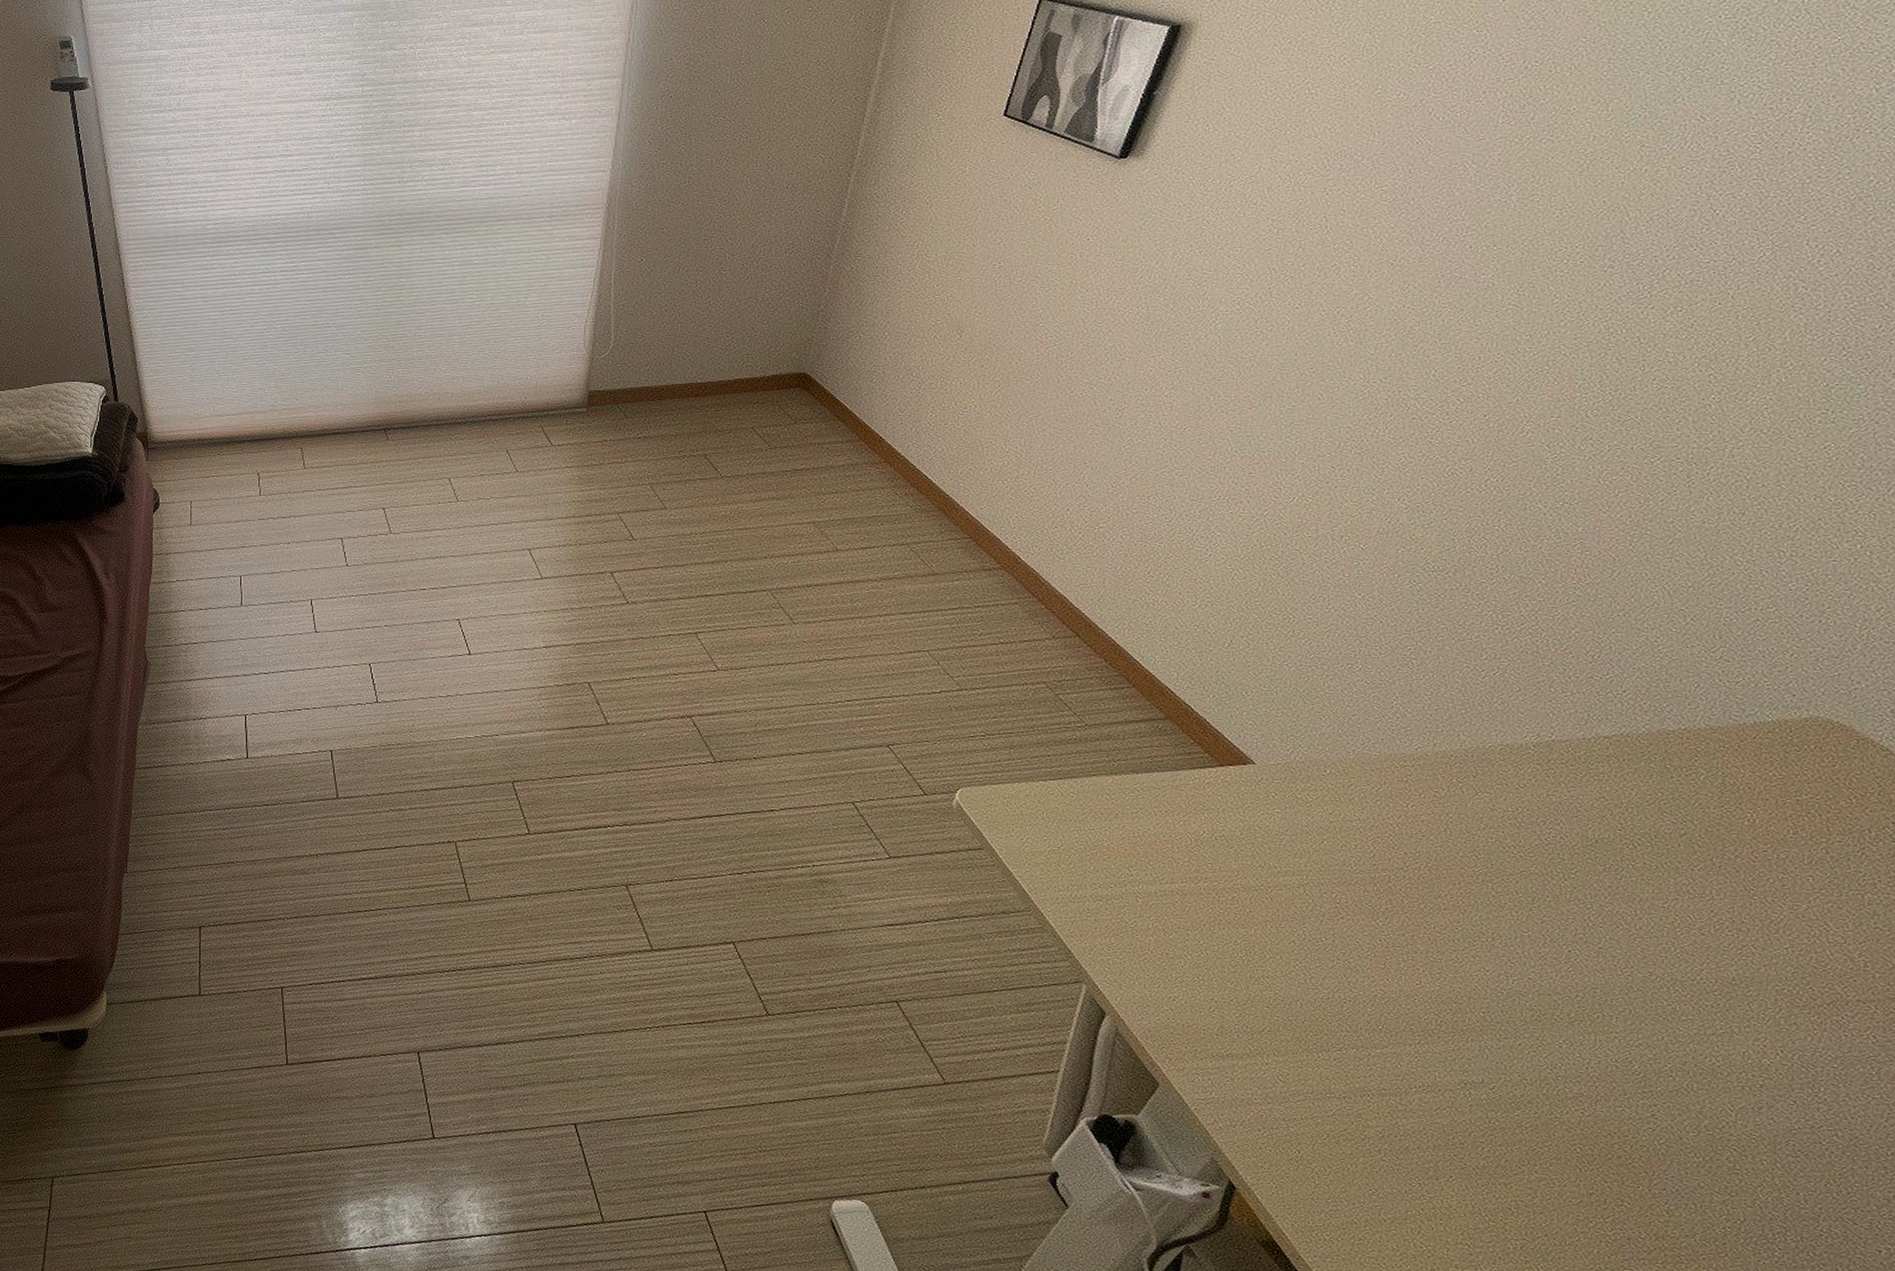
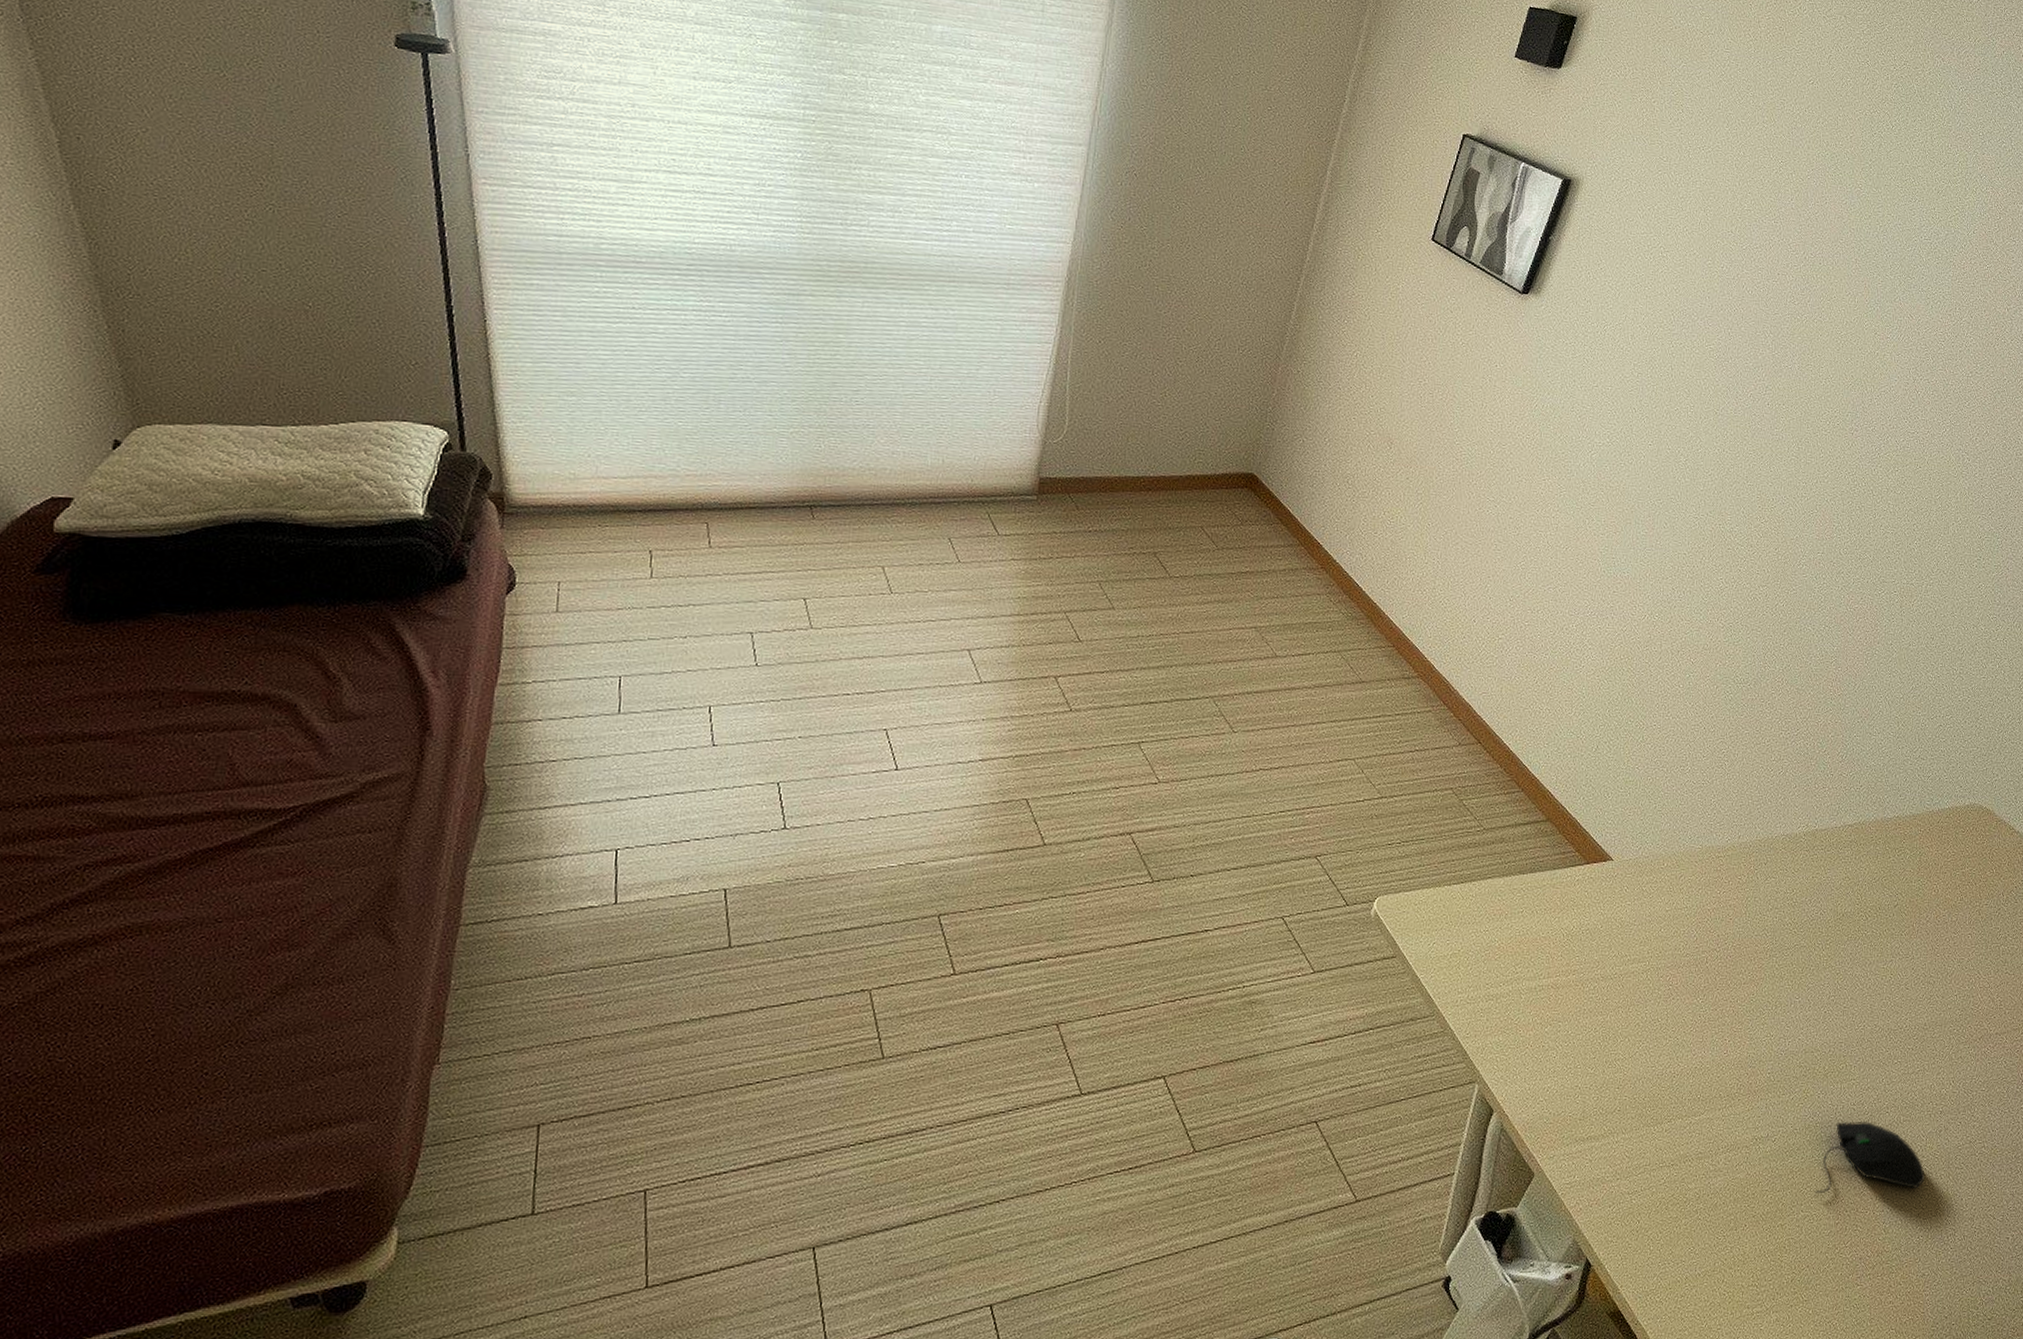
computer mouse: none [1555,1079,1736,1172] -> present [1814,1122,1926,1193]

